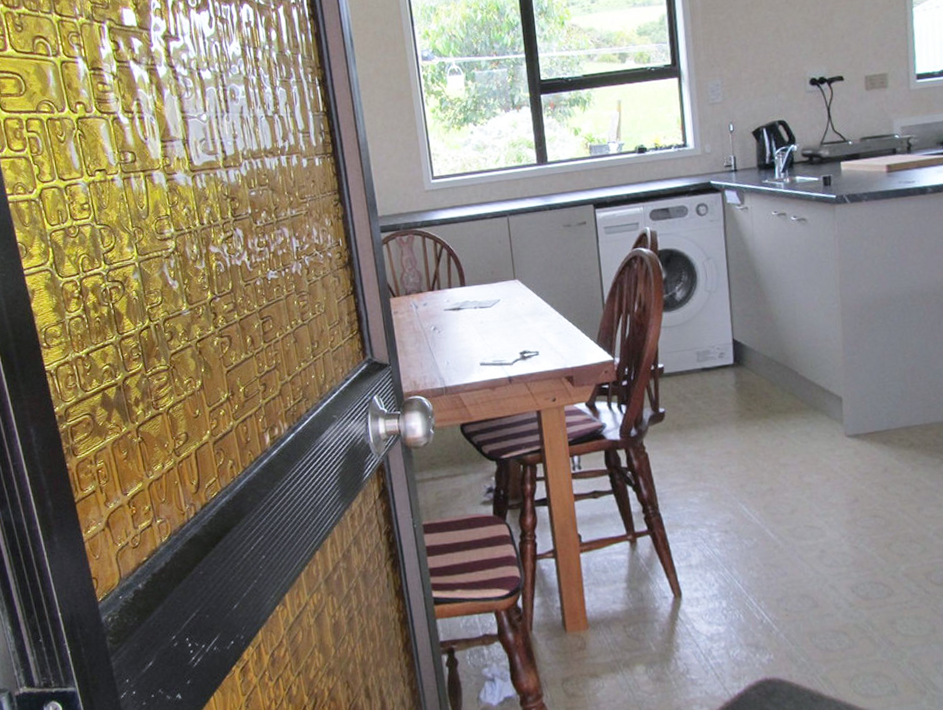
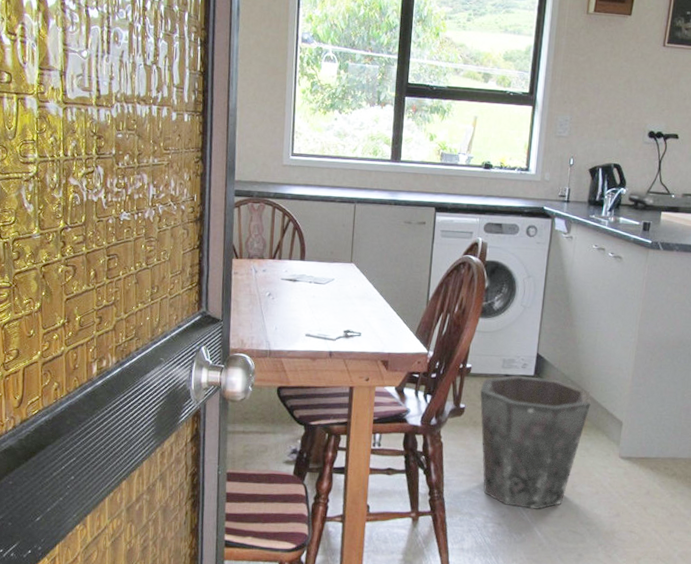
waste bin: none [678,364,803,510] -> present [480,375,591,509]

